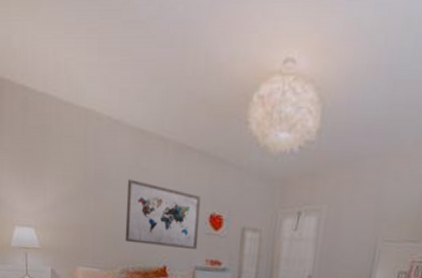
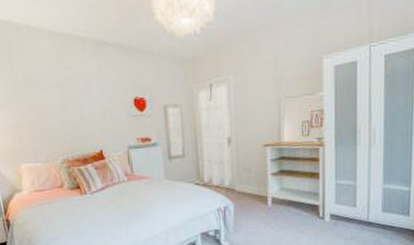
wall art: present [125,179,201,250] -> none [54,78,128,135]

